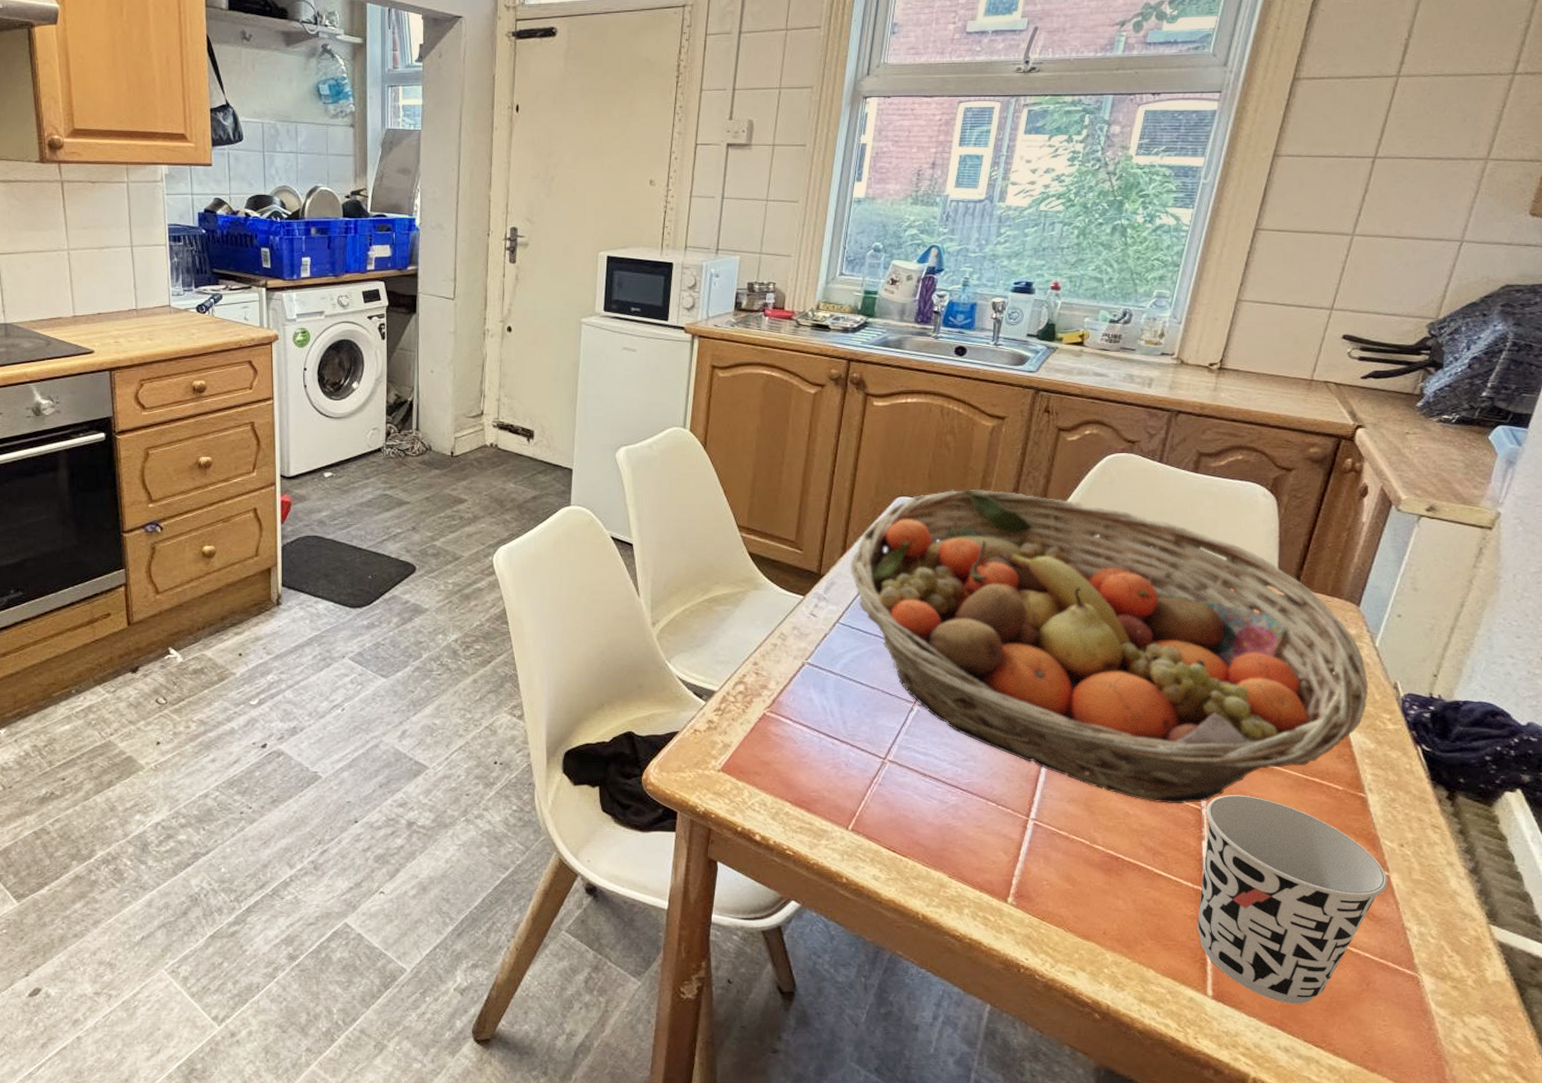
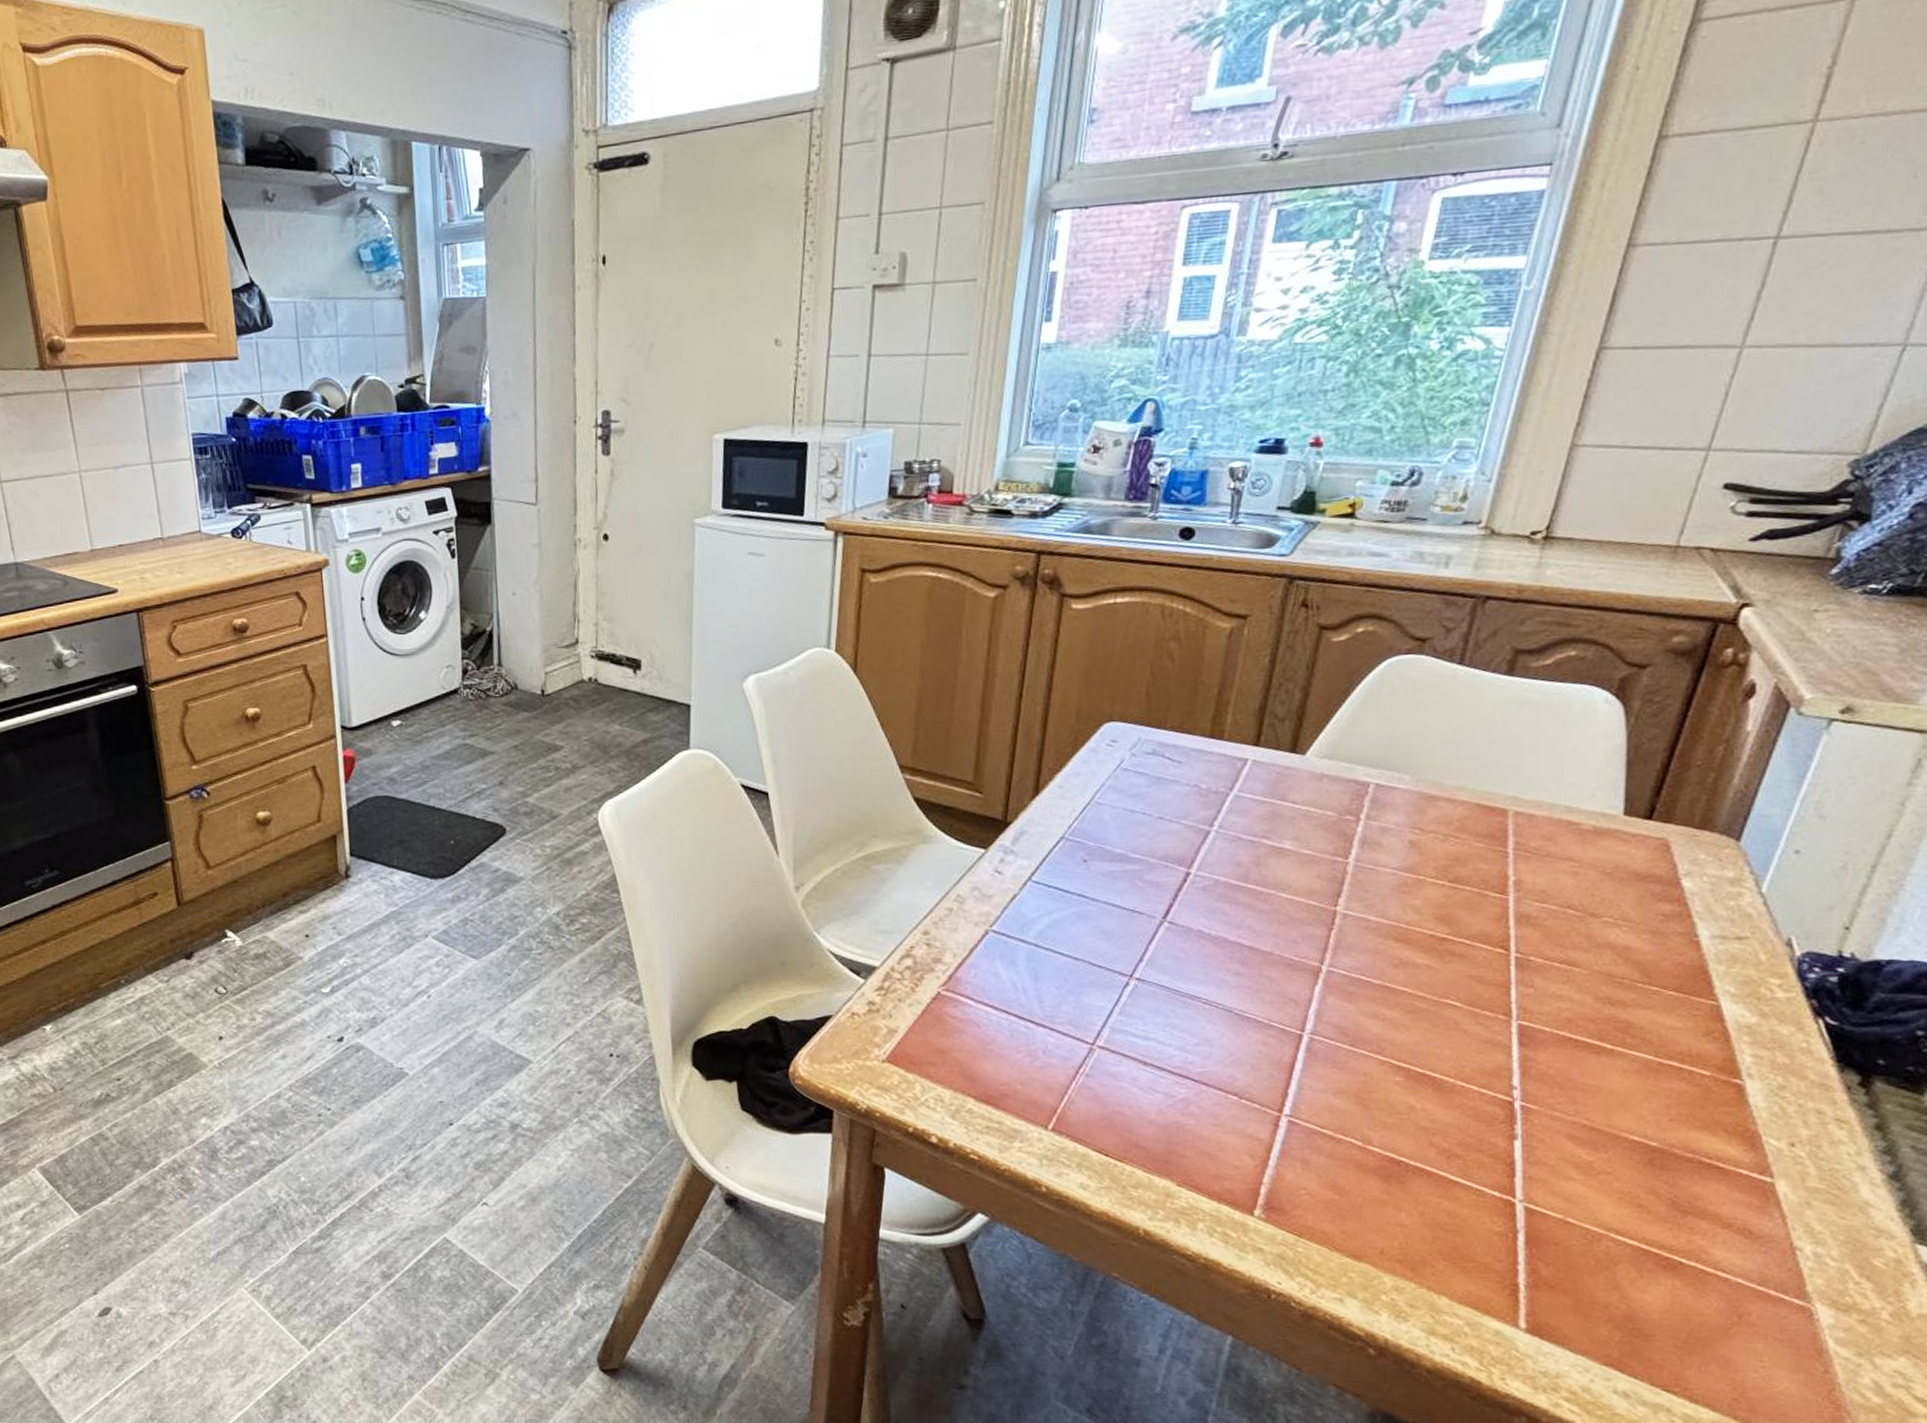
fruit basket: present [850,489,1369,804] -> none [1045,708,1751,1096]
cup: present [1198,795,1388,1004] -> none [1507,1083,1772,1339]

